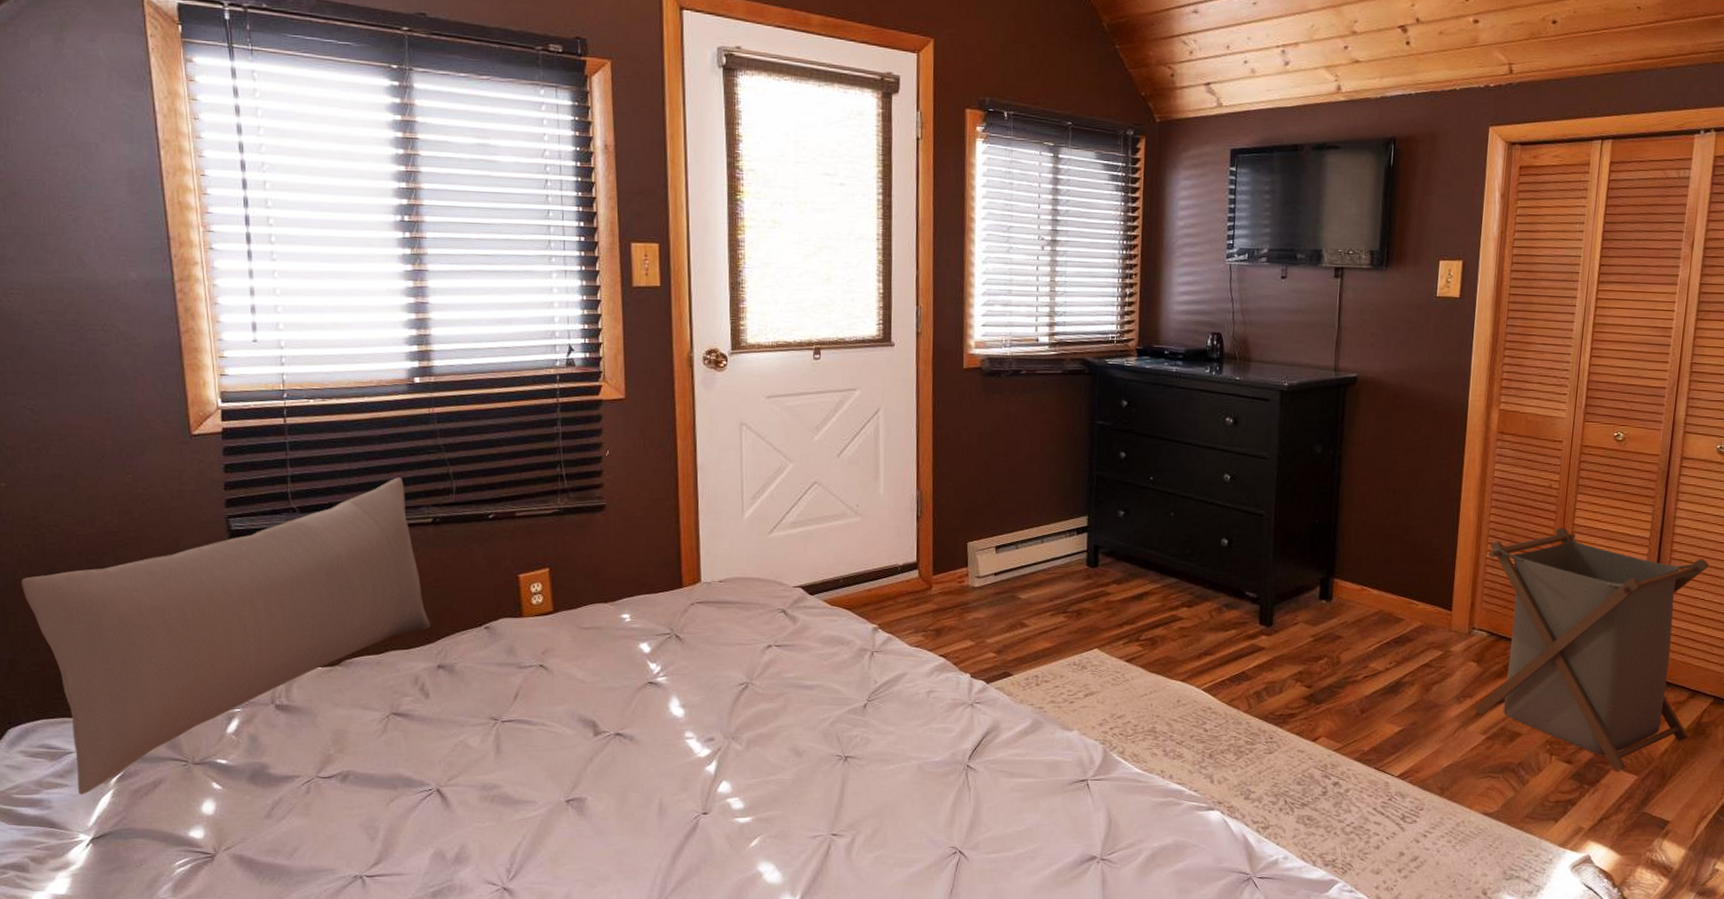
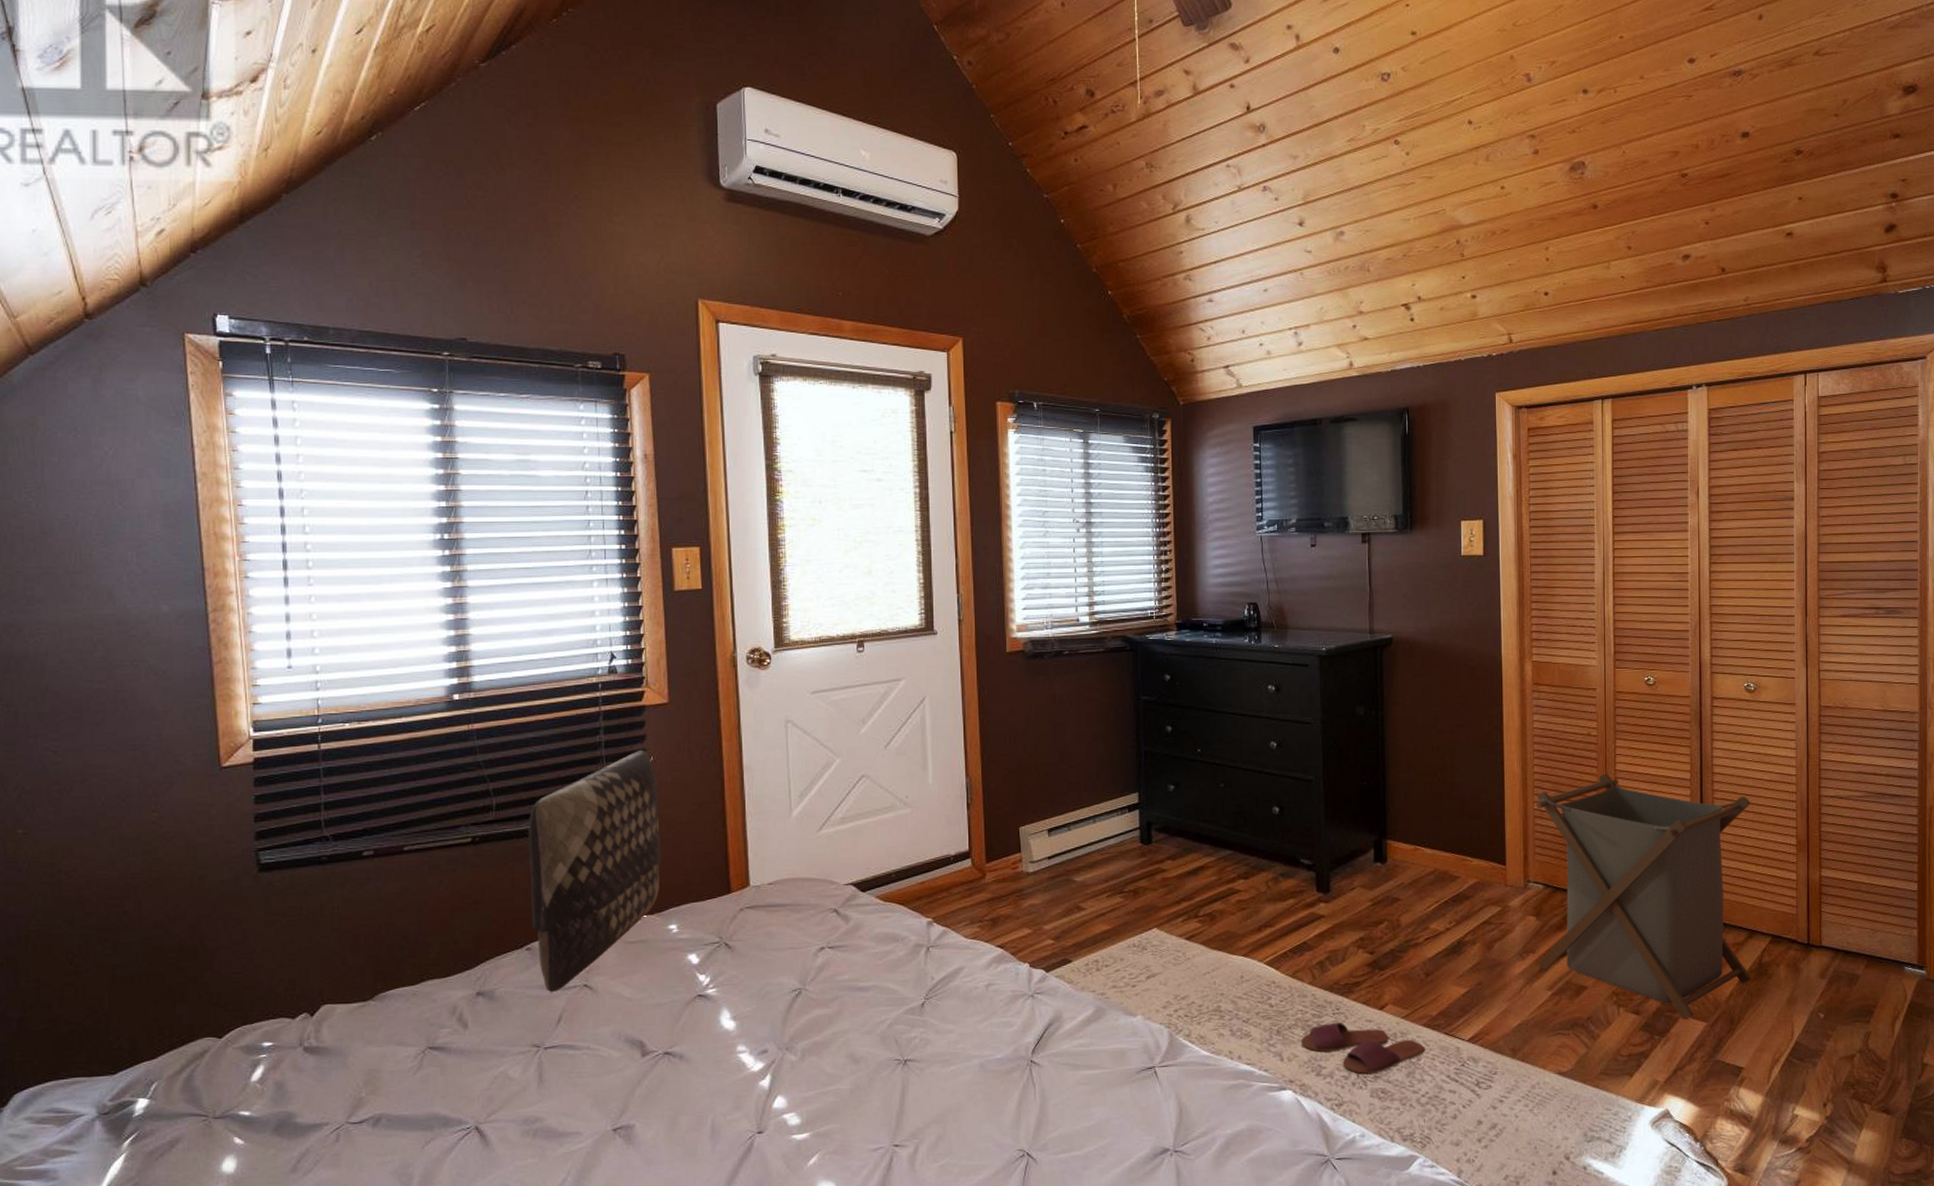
pillow: present [22,477,430,795] -> none [36,798,469,1162]
cushion: none [487,444,616,671] -> present [528,751,662,993]
slippers: none [1232,751,1355,801] -> present [1300,1023,1426,1074]

